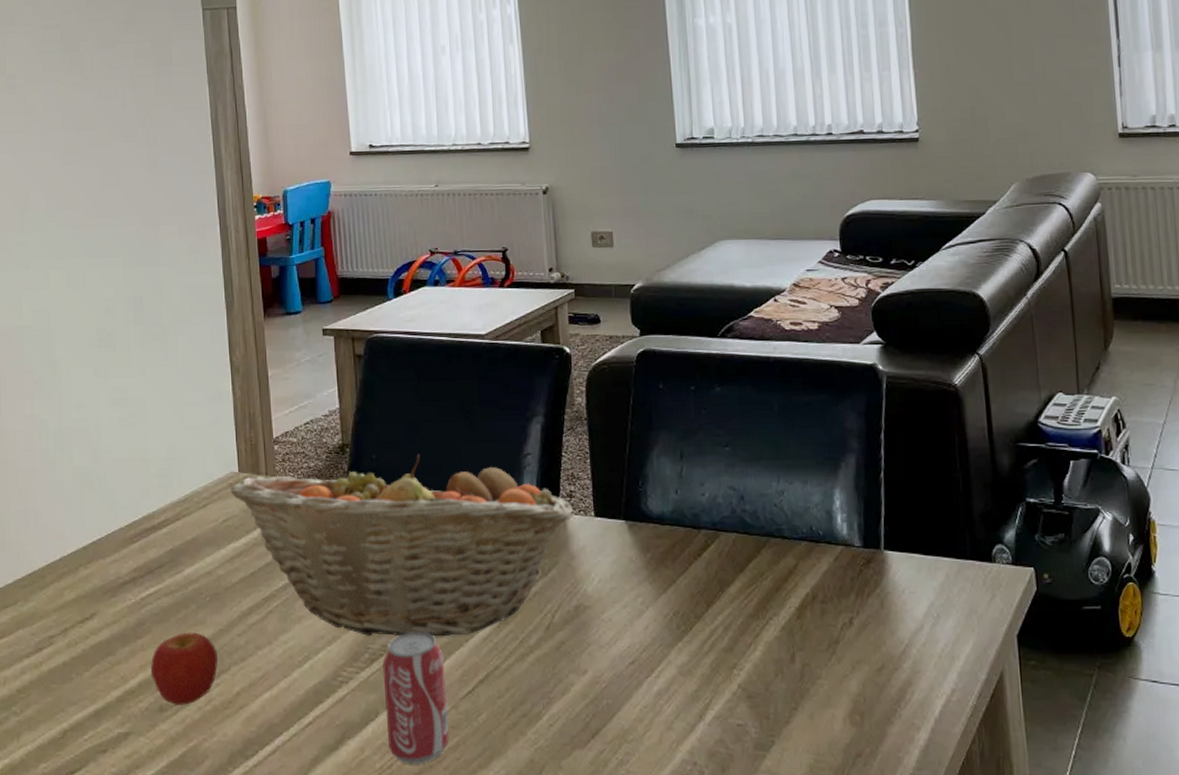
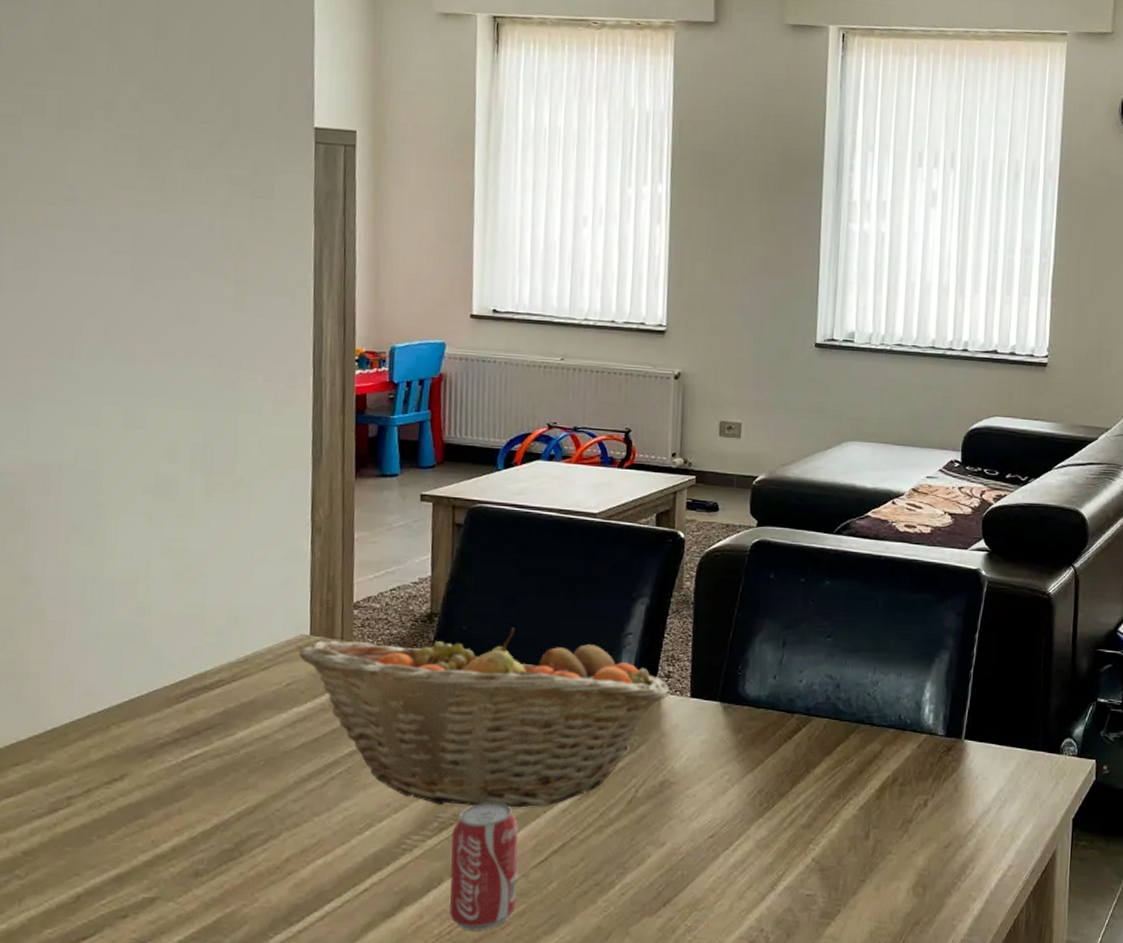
apple: present [150,632,218,706] -> none [187,797,267,871]

